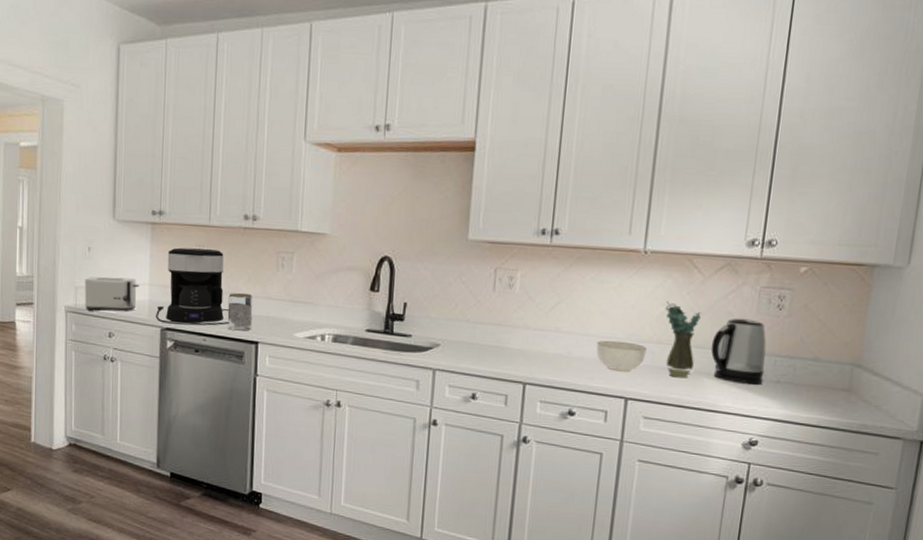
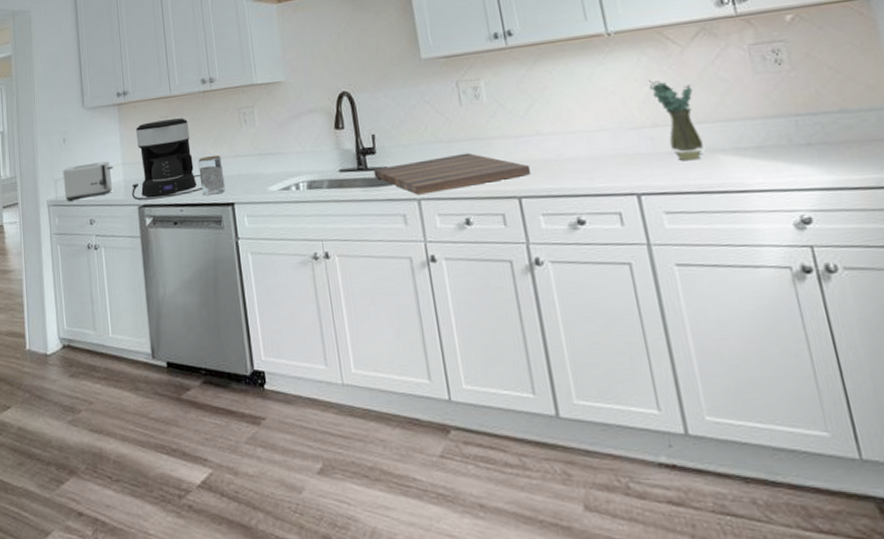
cutting board: none [398,334,542,366] -> present [373,152,532,195]
bowl: present [596,340,647,372] -> none [585,131,645,166]
kettle: present [710,318,767,385] -> none [714,80,791,155]

